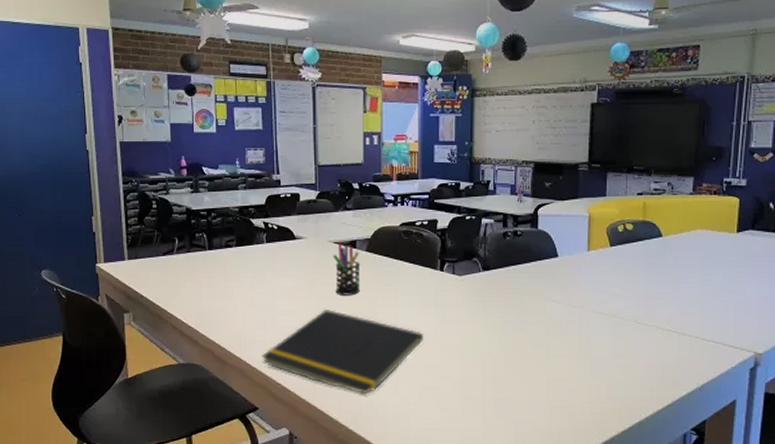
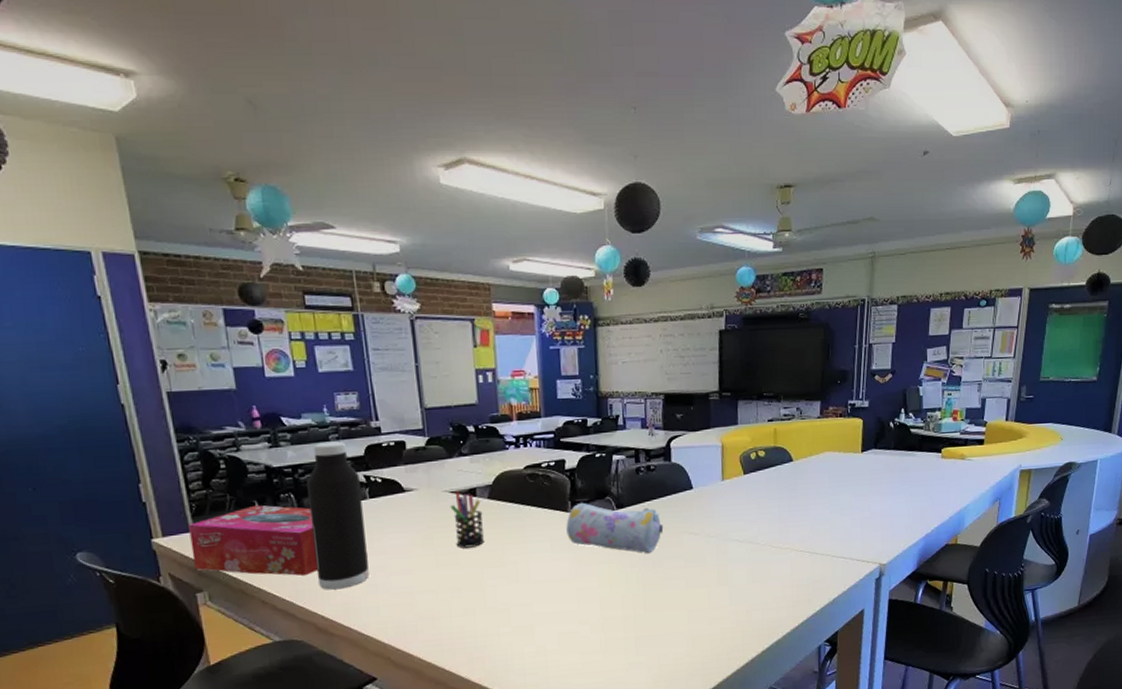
tissue box: none [124,241,219,307] -> present [188,505,318,576]
water bottle: none [217,190,260,322] -> present [307,441,369,590]
notepad: present [261,309,424,395] -> none [375,564,559,650]
pencil case: none [435,261,527,316] -> present [566,502,664,553]

